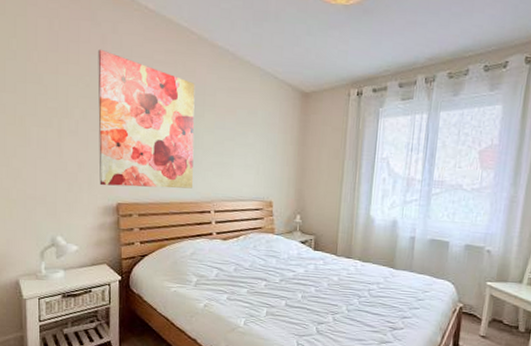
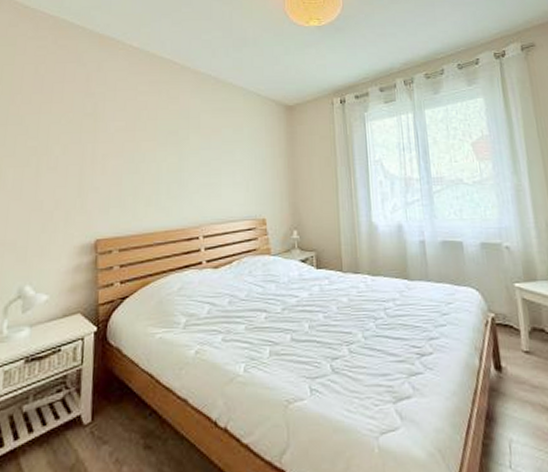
wall art: present [98,49,195,189] -> none [77,86,180,221]

